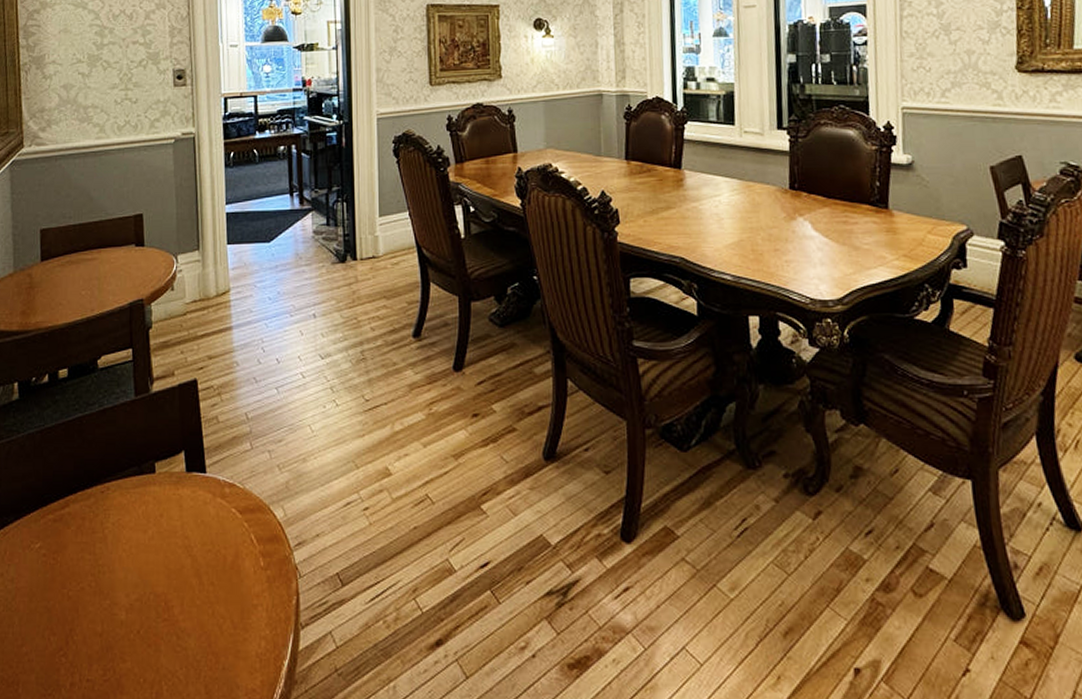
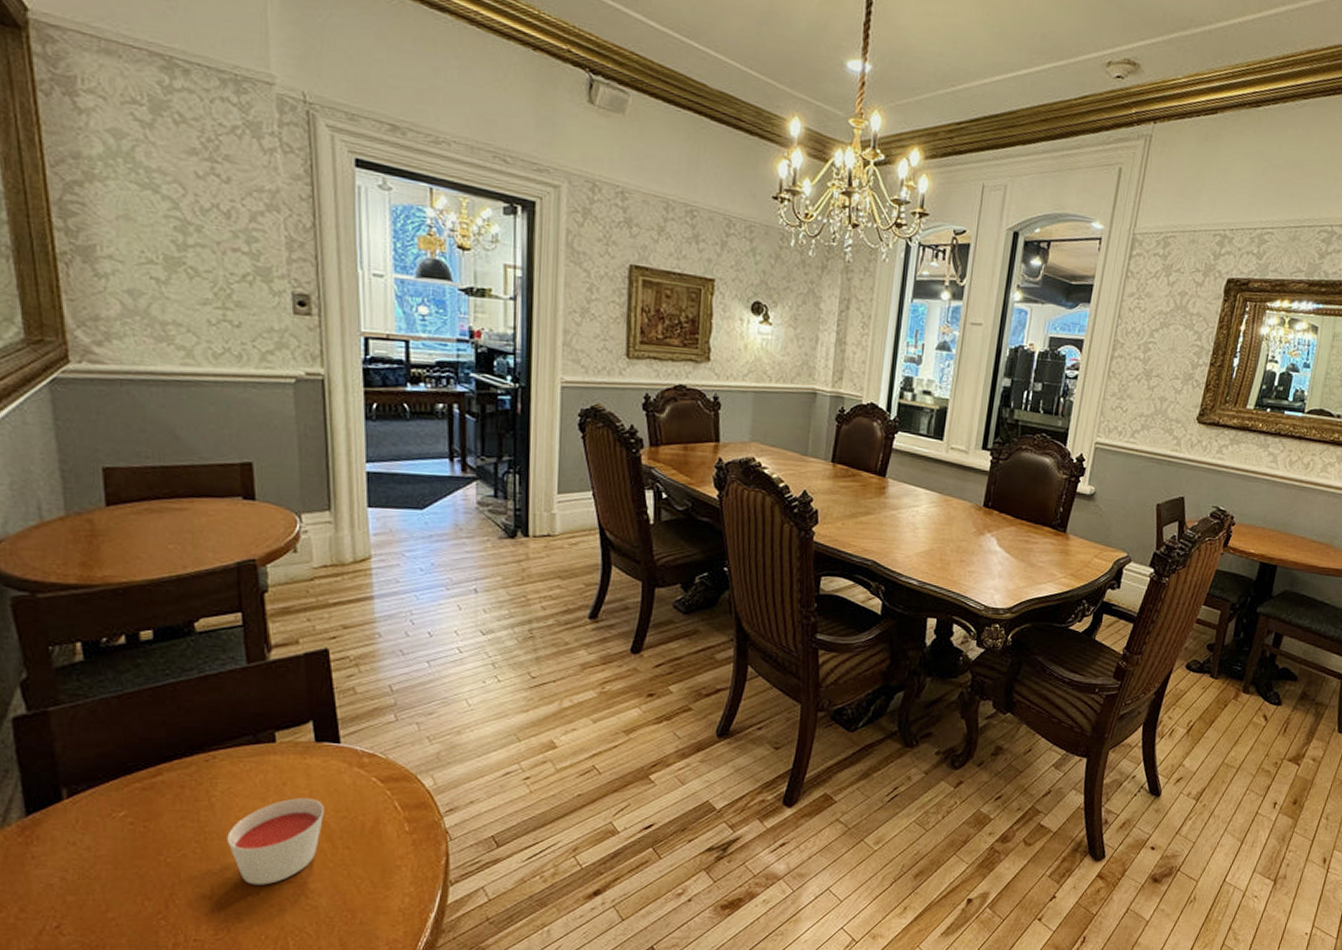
candle: none [116,530,193,623] -> present [227,798,324,885]

